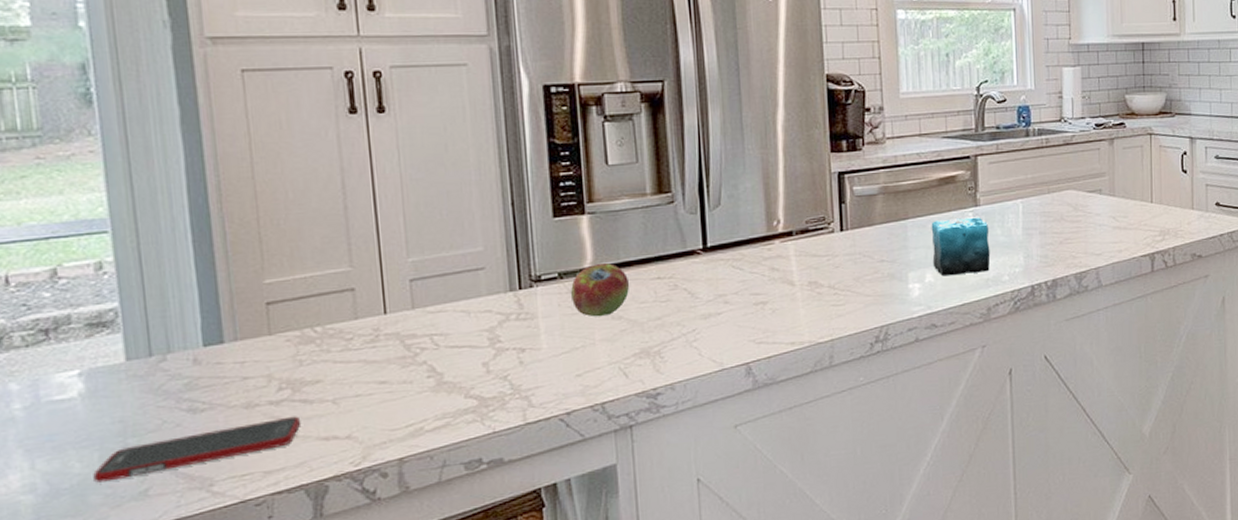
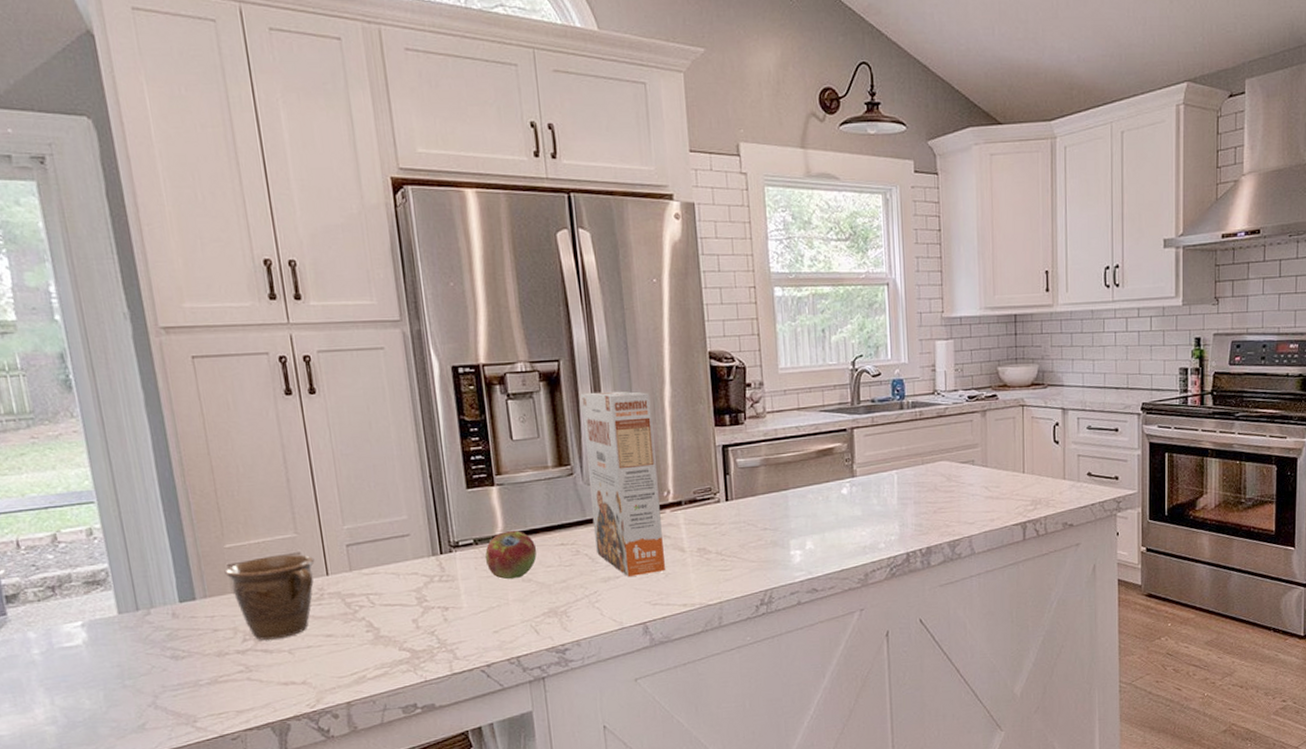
cell phone: present [93,416,302,483] -> none [100,664,264,717]
mug: none [262,290,371,389] -> present [225,554,315,640]
cereal box: none [685,114,772,314] -> present [580,391,665,578]
candle: present [931,217,991,276] -> none [810,487,867,544]

